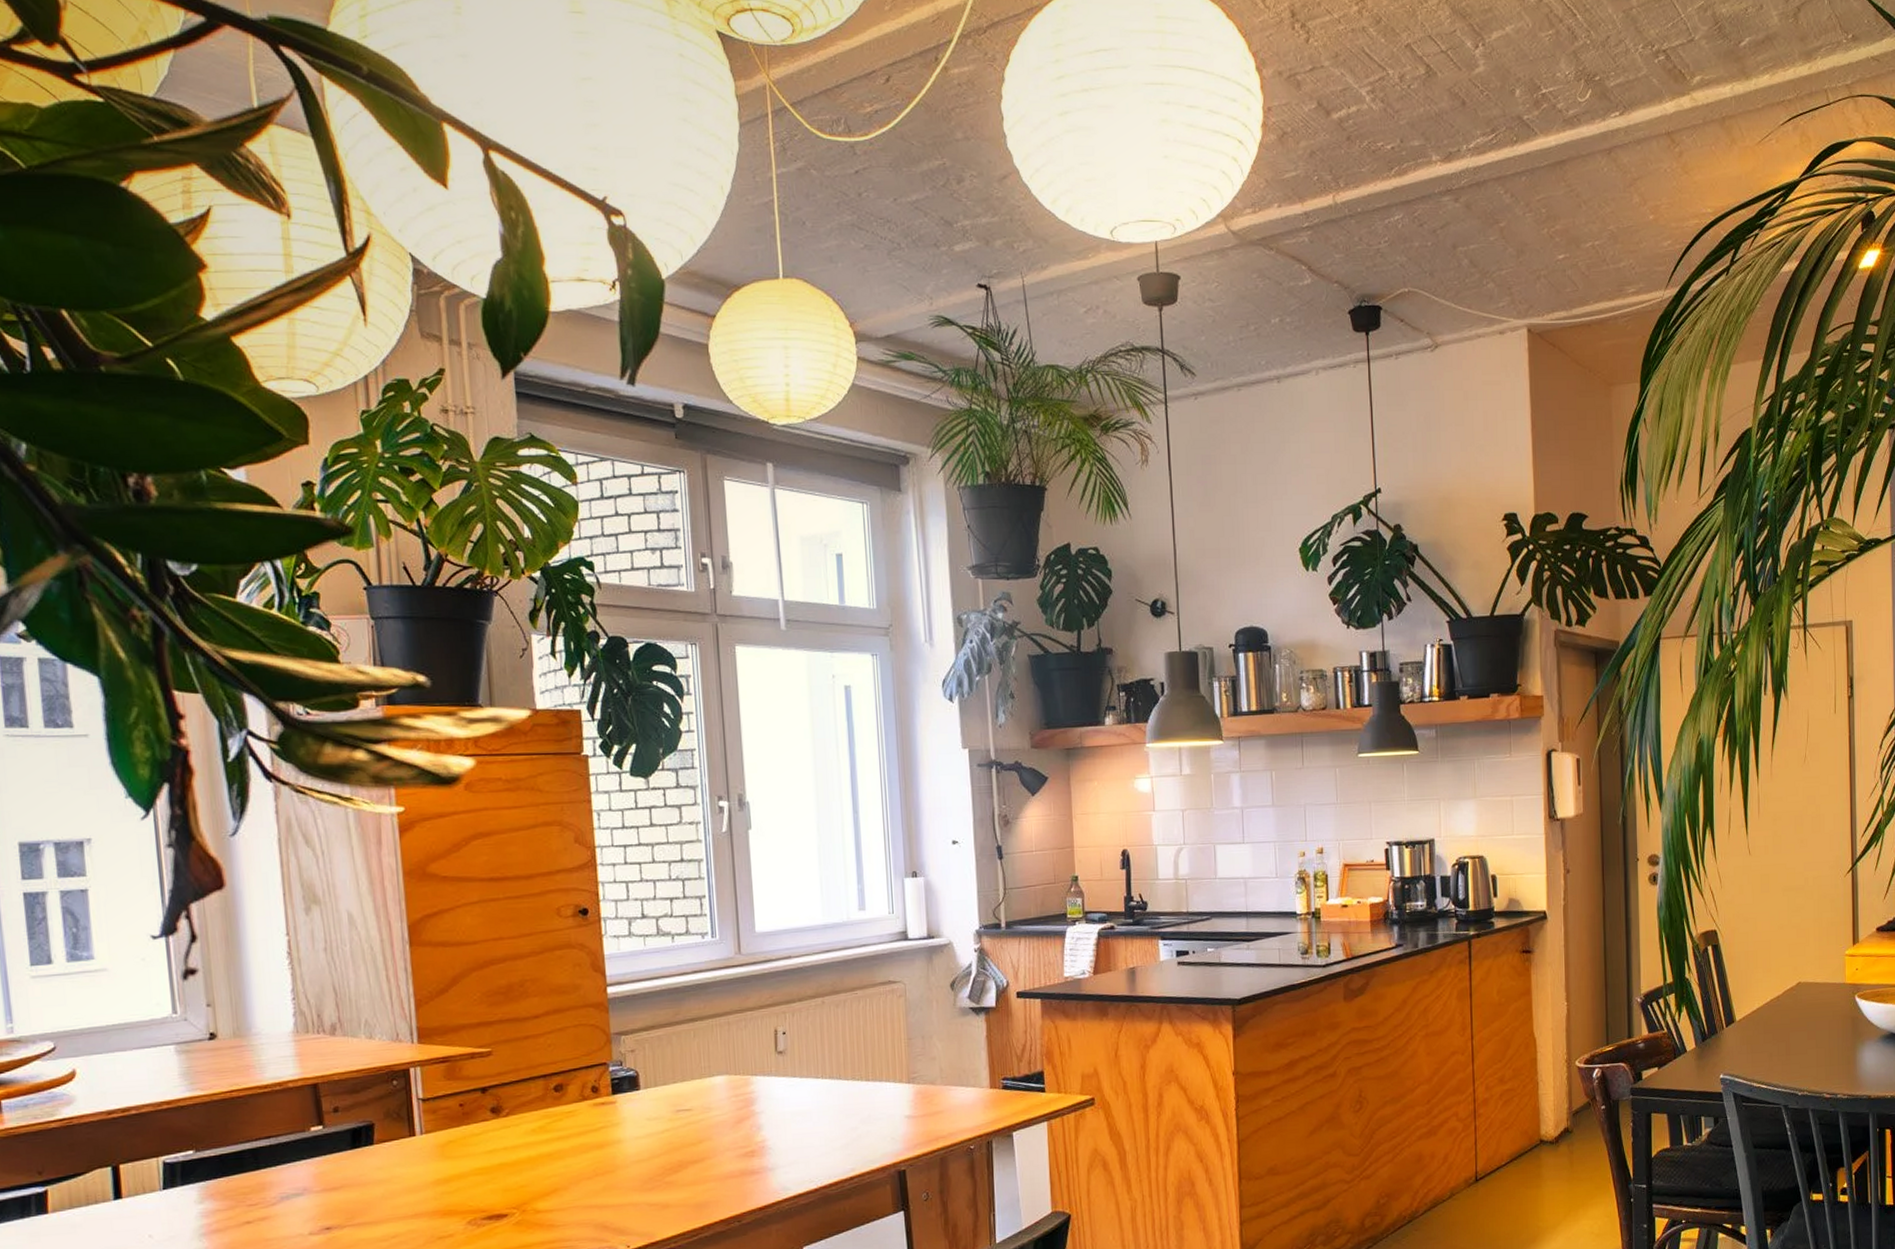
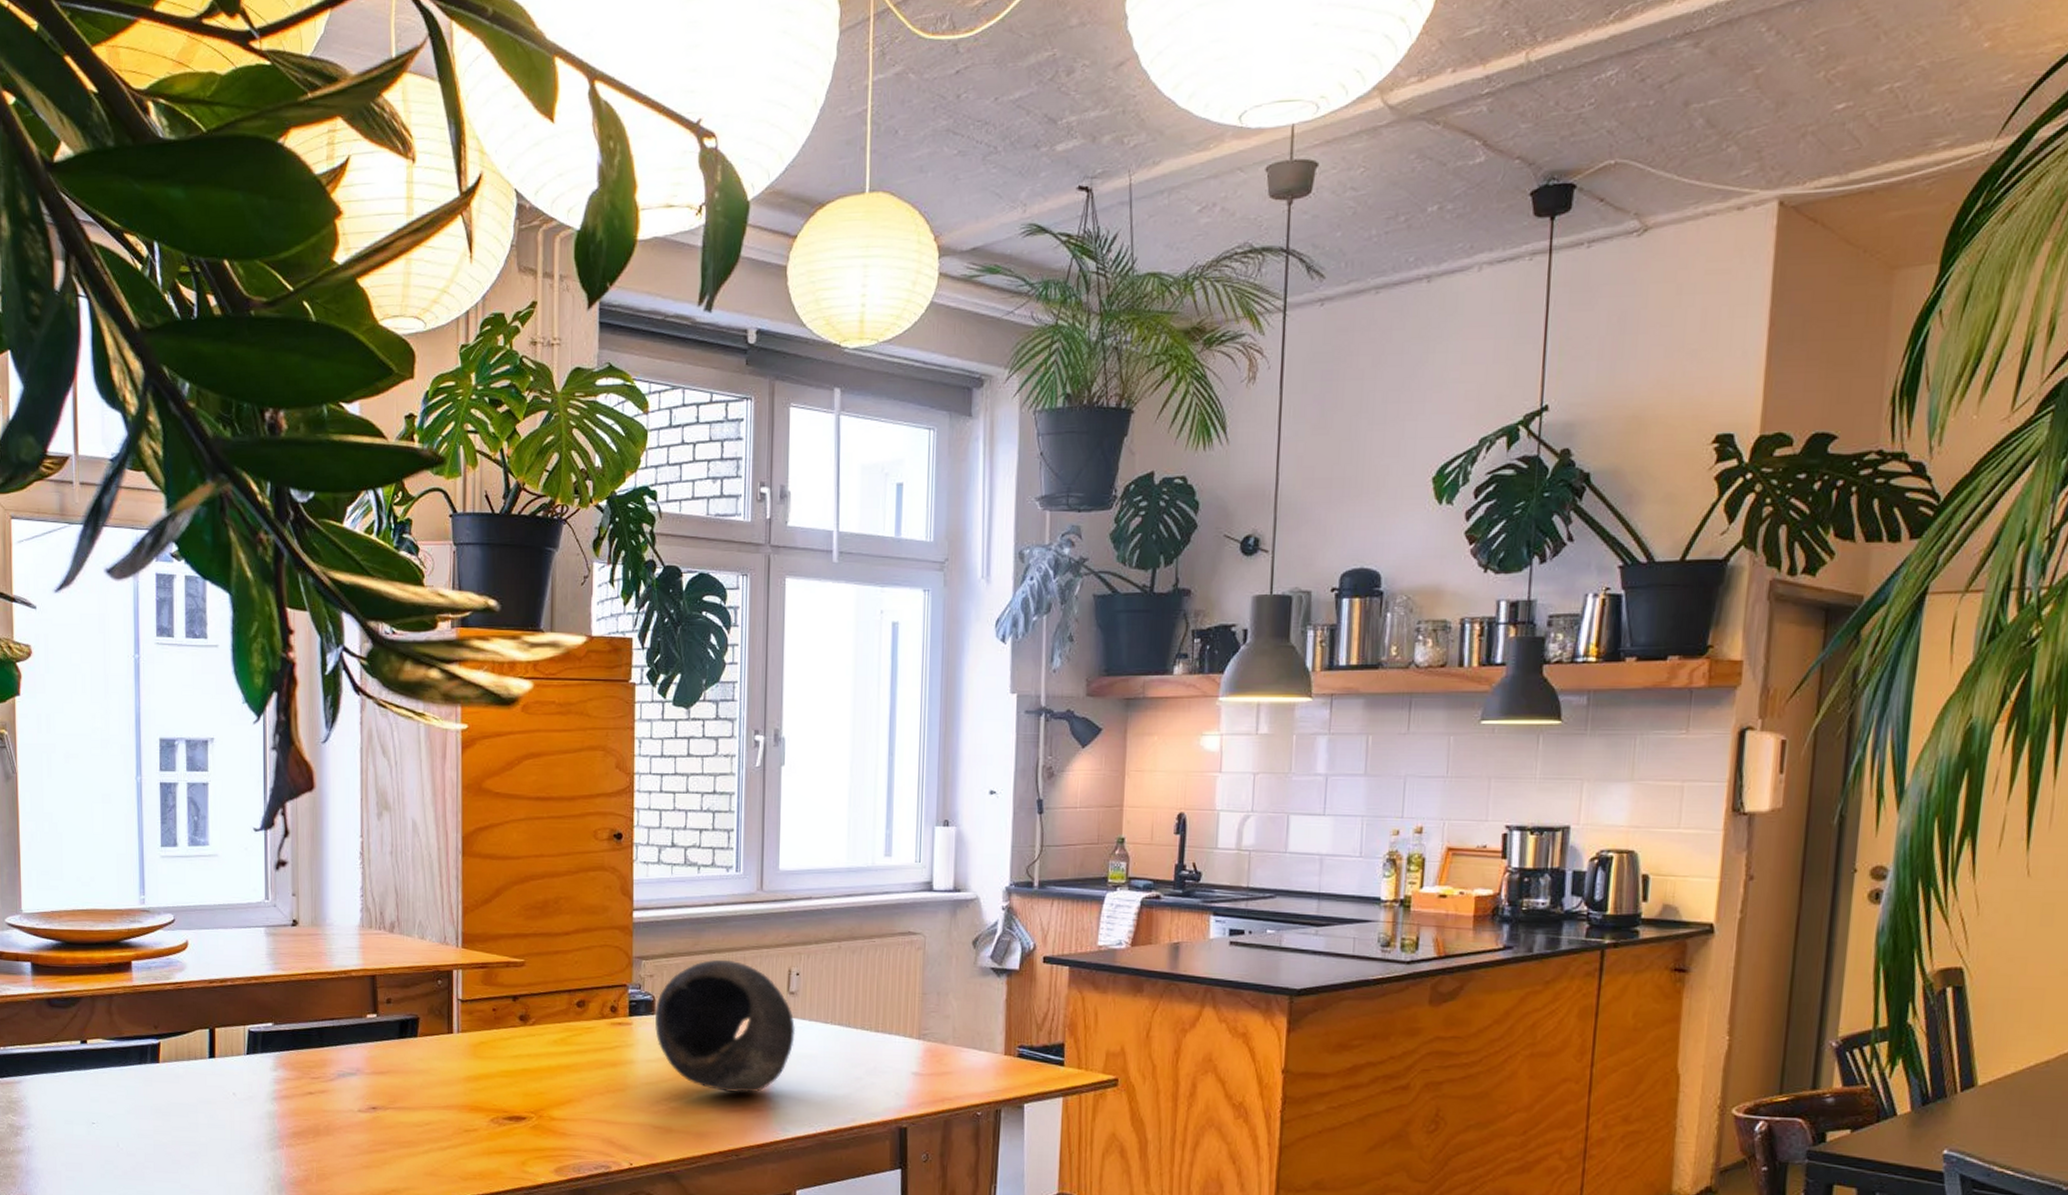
bowl: none [640,1026,788,1160] -> present [655,959,796,1094]

